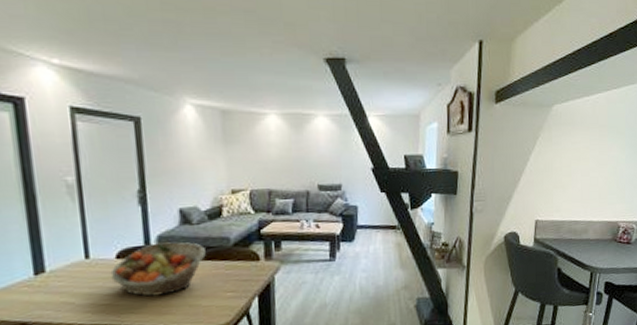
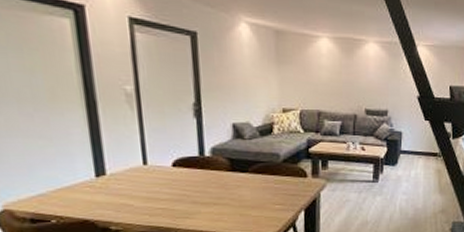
fruit basket: present [110,242,206,297] -> none [167,154,256,204]

